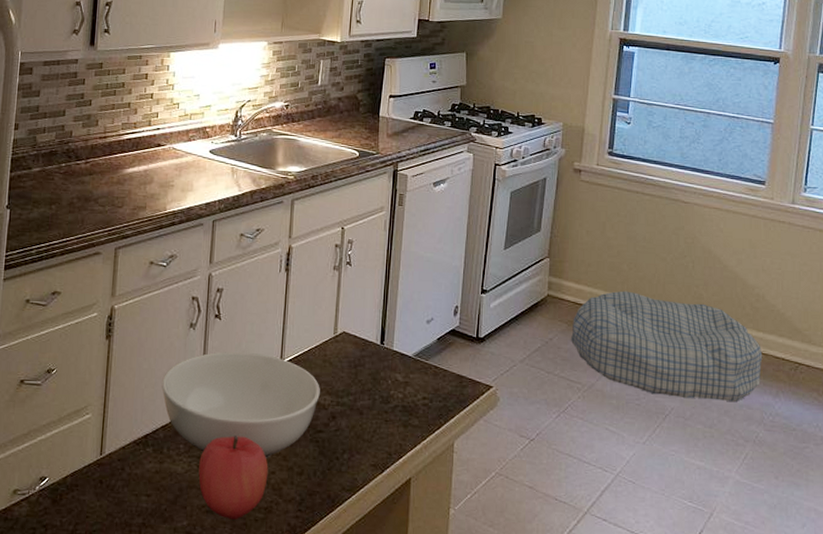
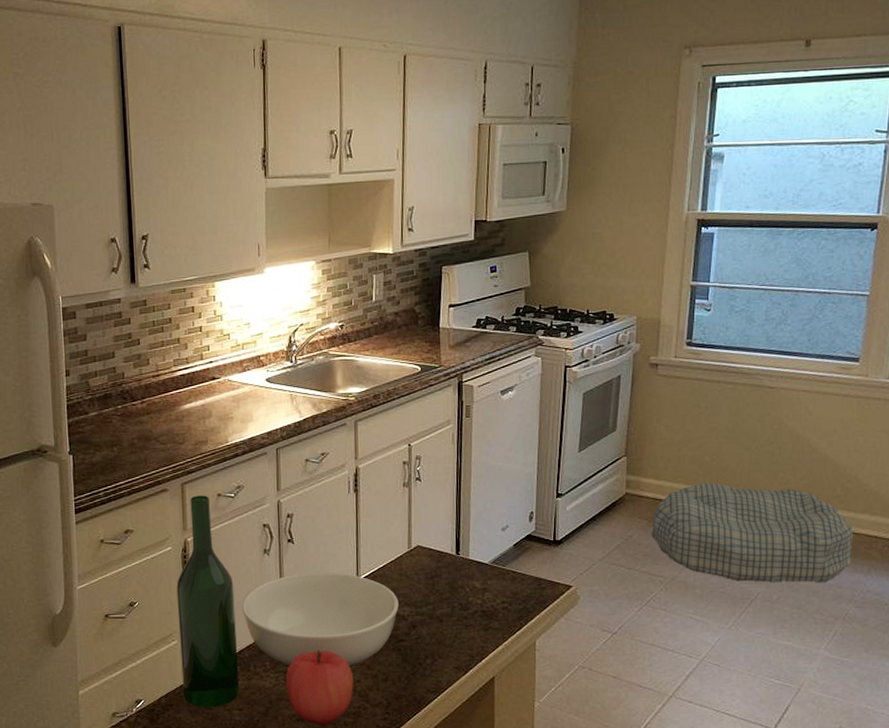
wine bottle: none [90,261,156,491] -> present [176,495,239,708]

